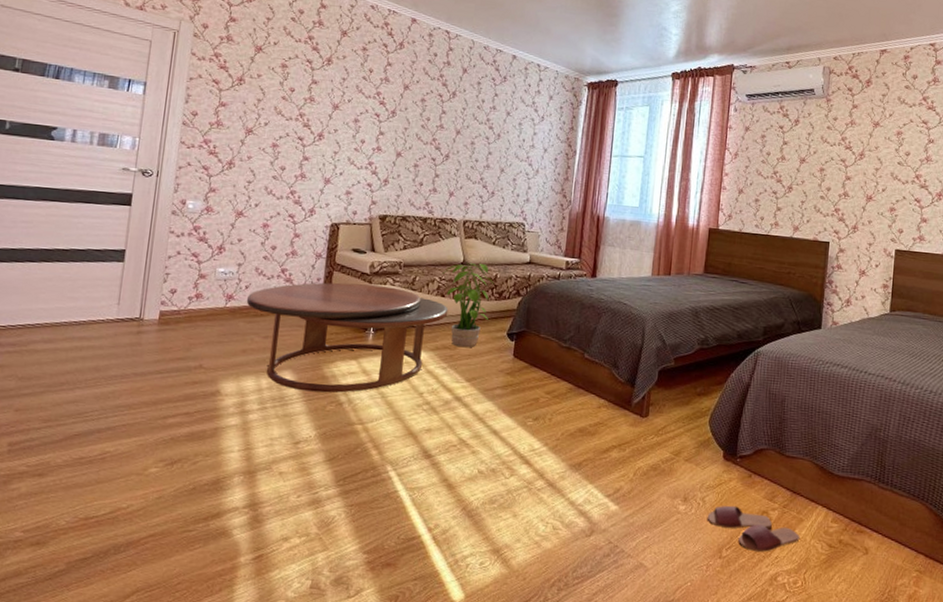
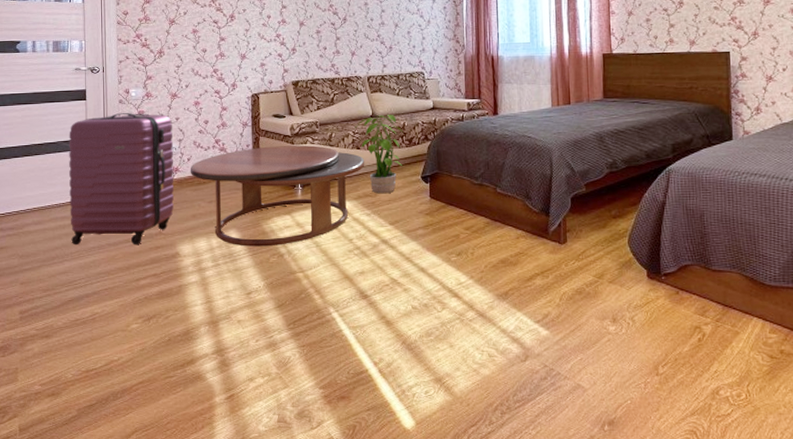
suitcase: none [88,225,233,378] -> present [69,112,174,246]
slippers: present [707,505,800,552] -> none [638,323,738,367]

